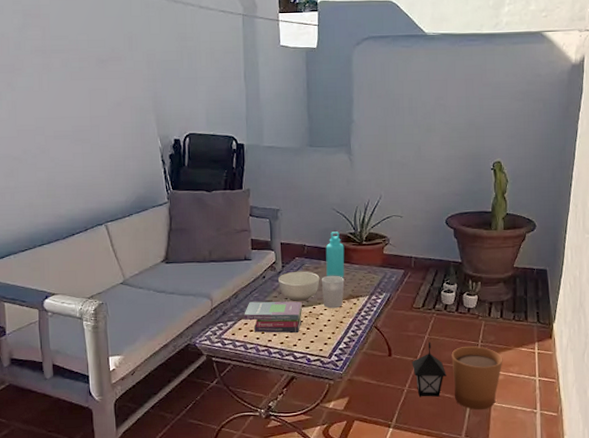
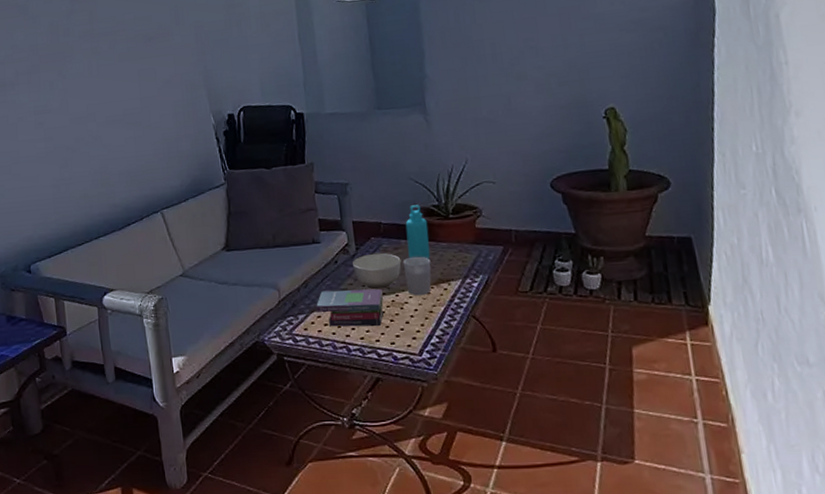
lantern: present [412,341,446,397] -> none [523,333,570,403]
planter: present [451,346,503,410] -> none [573,337,644,420]

